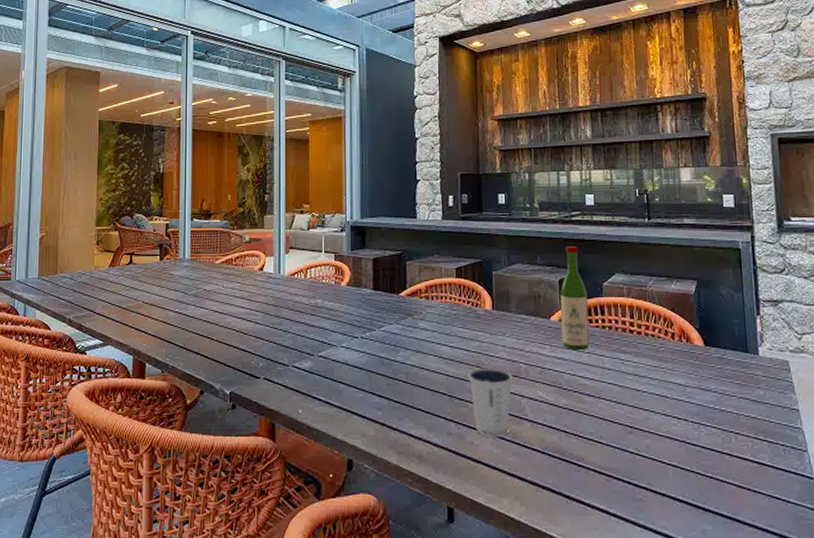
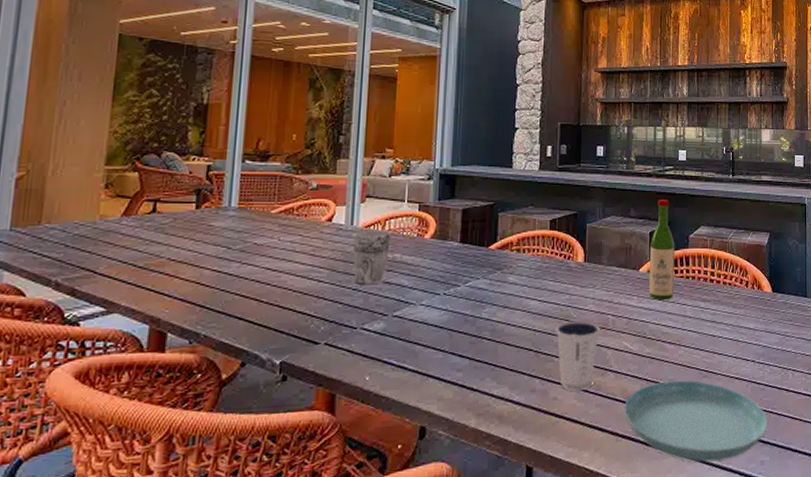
cup: none [281,279,313,328] -> present [352,231,392,286]
saucer: none [543,434,709,525] -> present [624,380,768,463]

